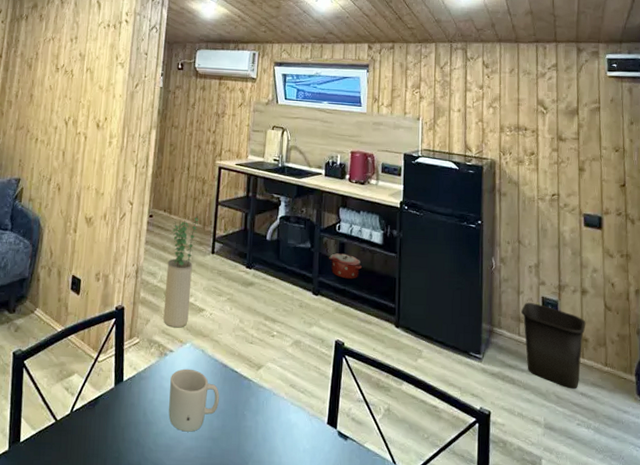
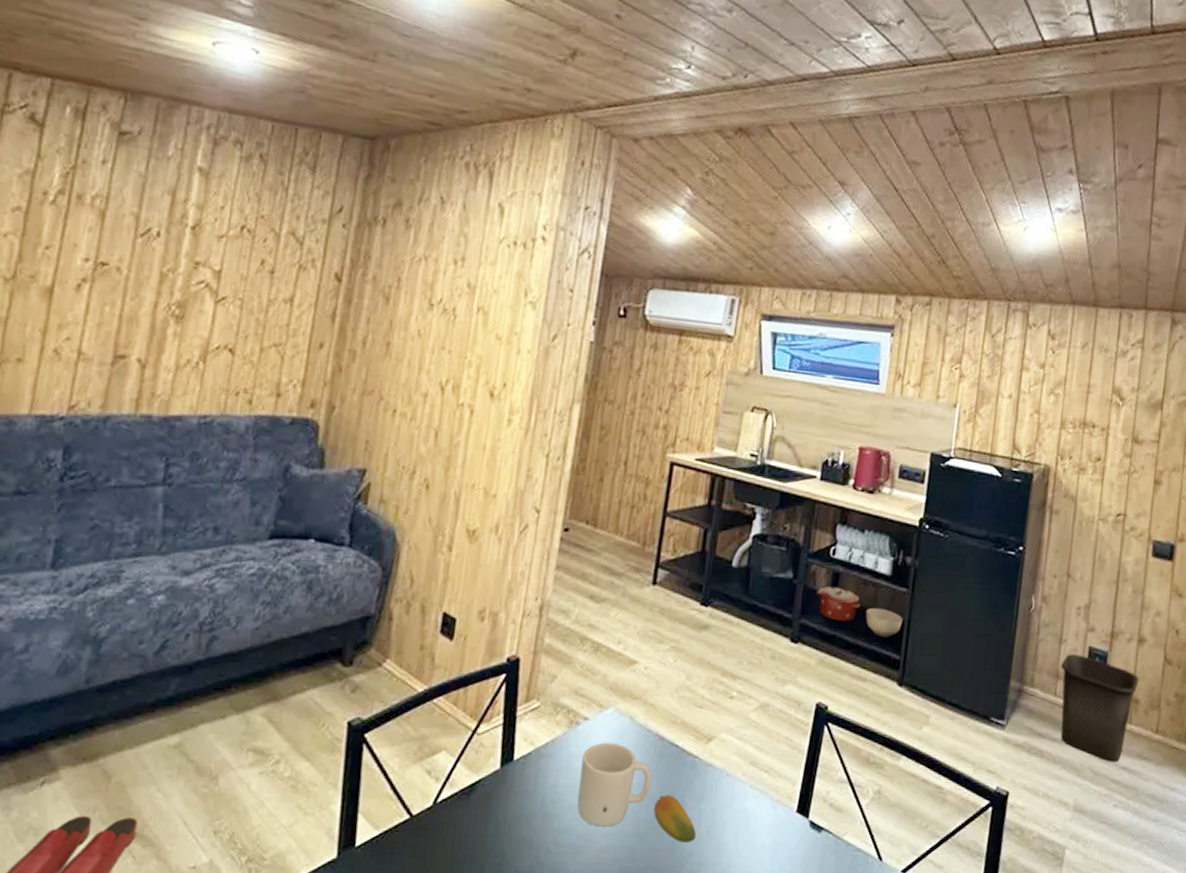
vase: present [163,213,199,328] -> none [576,527,637,687]
fruit: none [222,409,255,446] -> present [653,795,697,843]
bowl: none [366,268,394,291] -> present [865,607,903,637]

